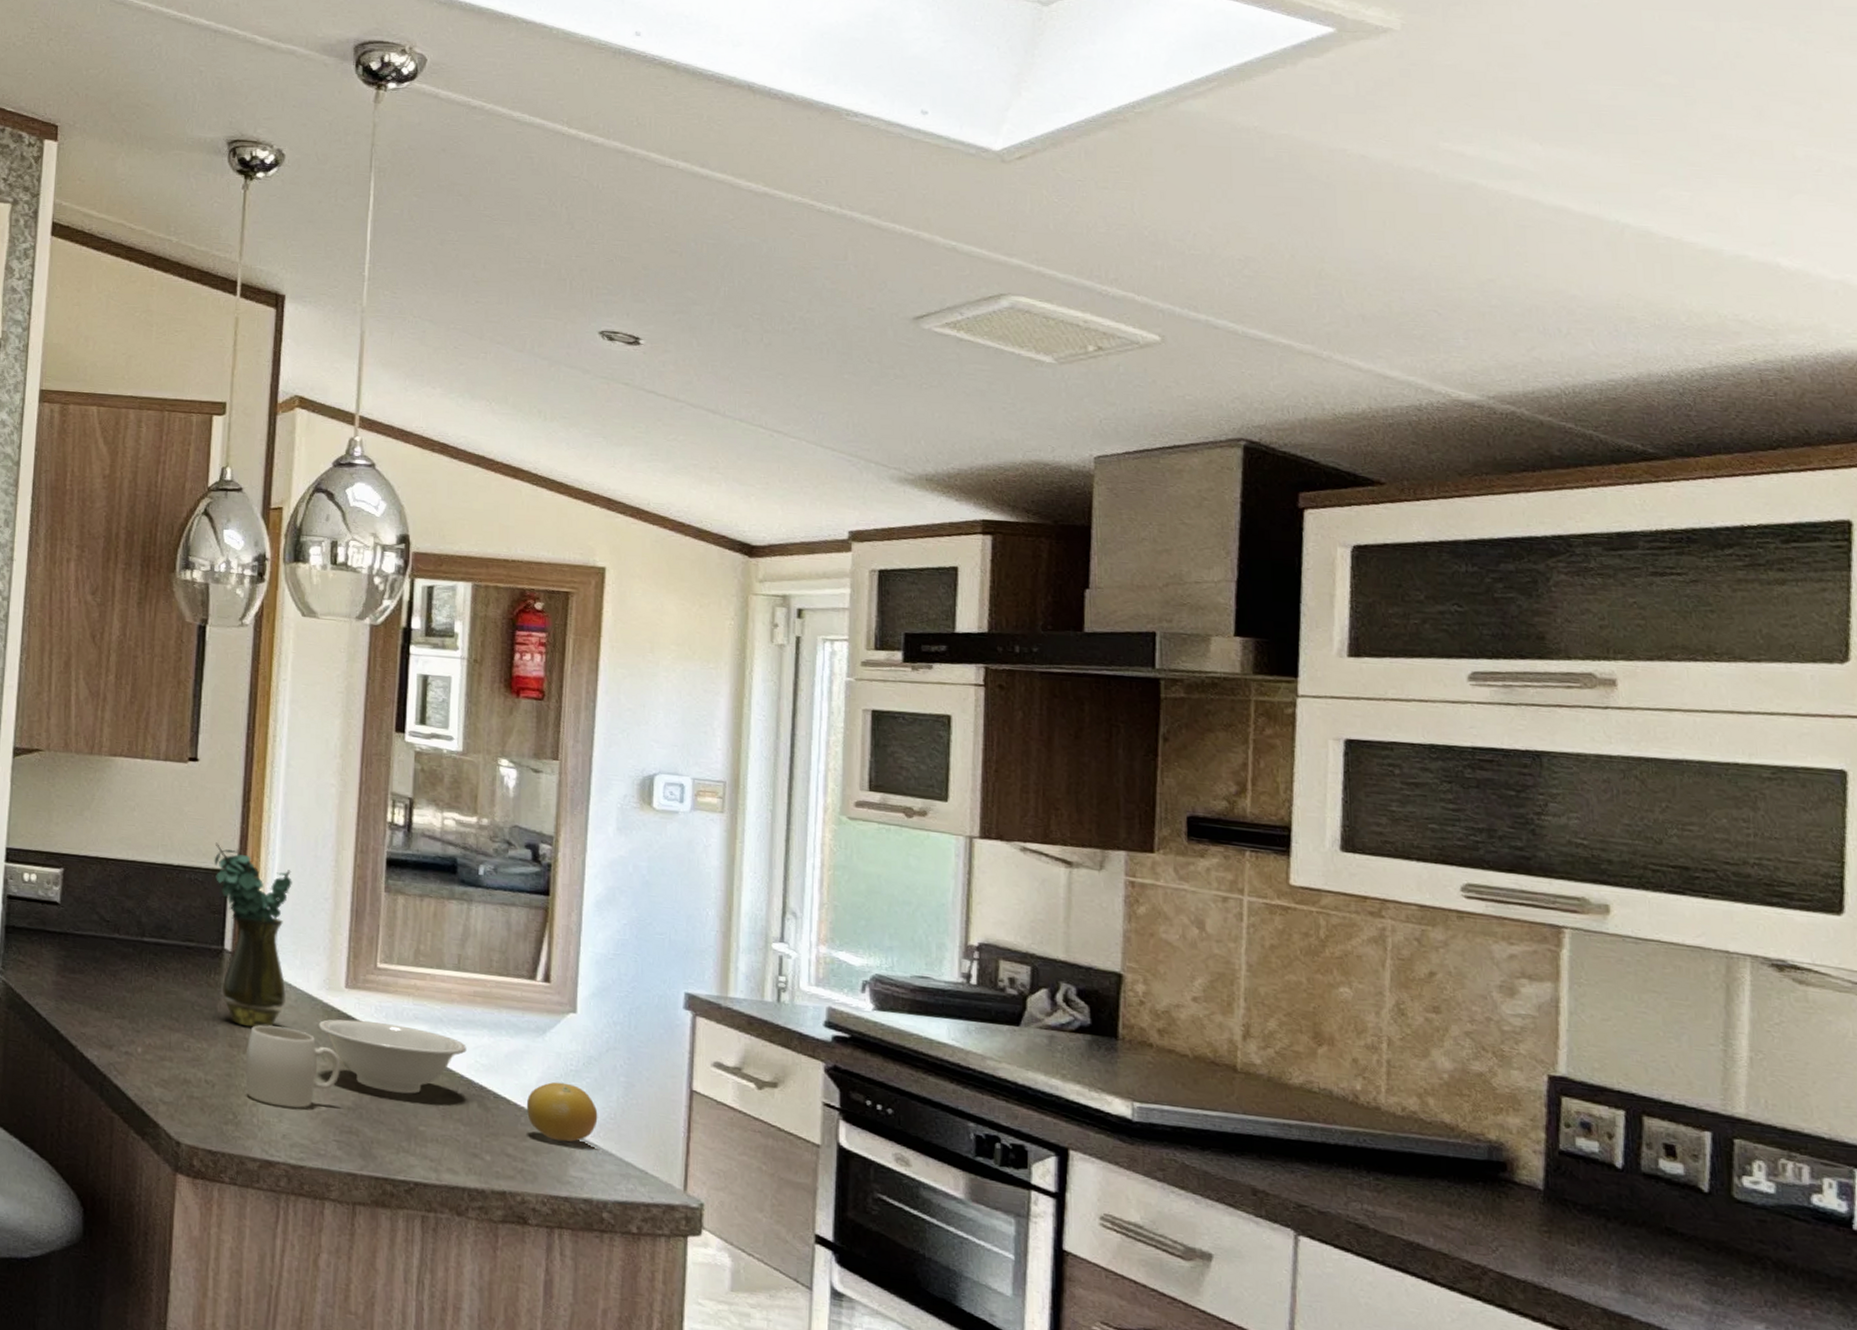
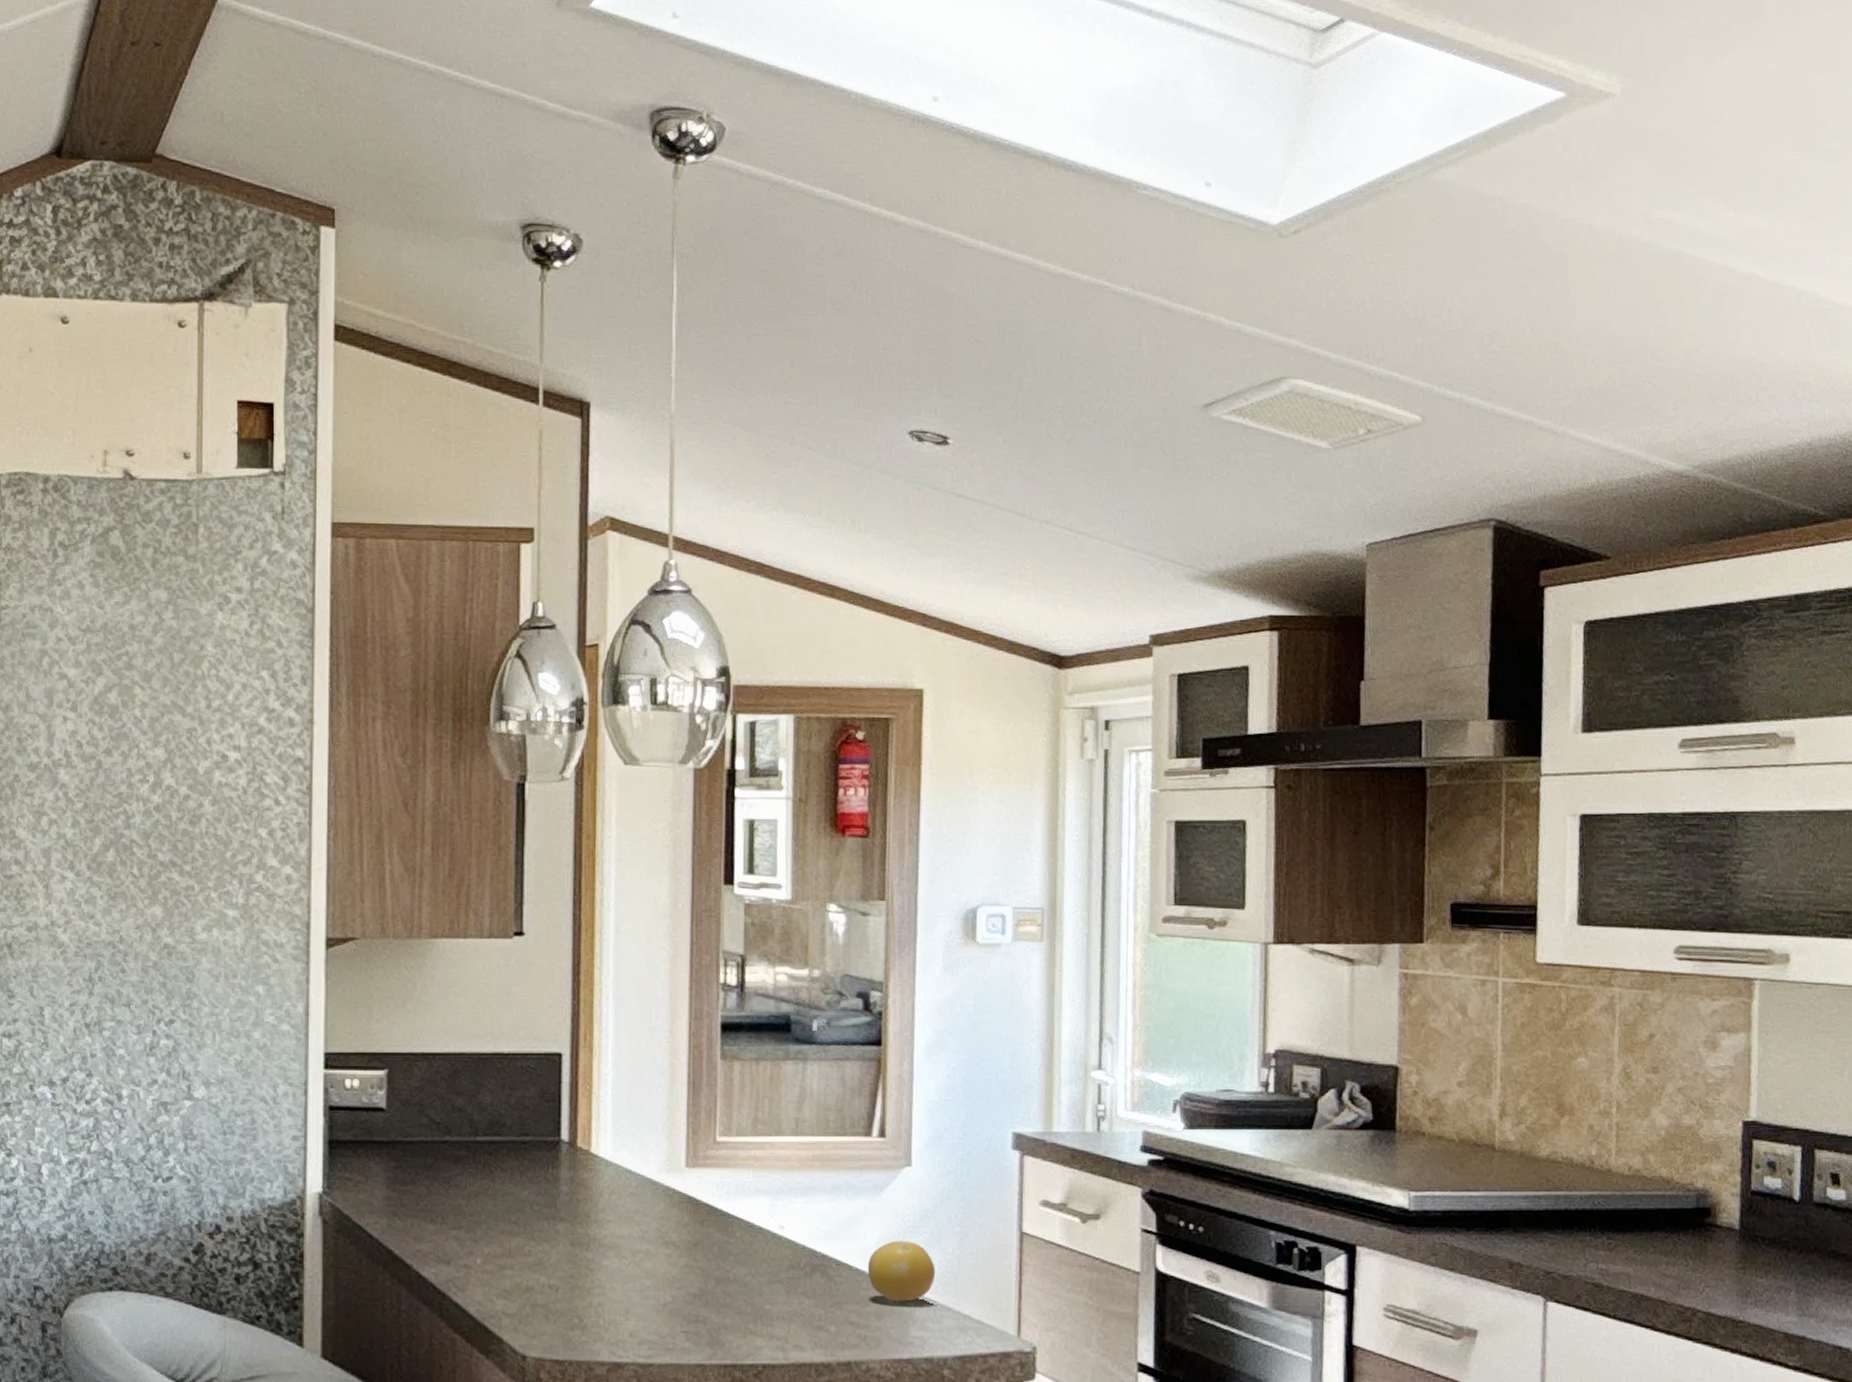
vase: present [214,842,292,1028] -> none [545,1023,627,1221]
mug: present [246,1025,341,1108] -> none [589,1217,685,1302]
bowl: present [318,1019,467,1094] -> none [660,1201,808,1272]

